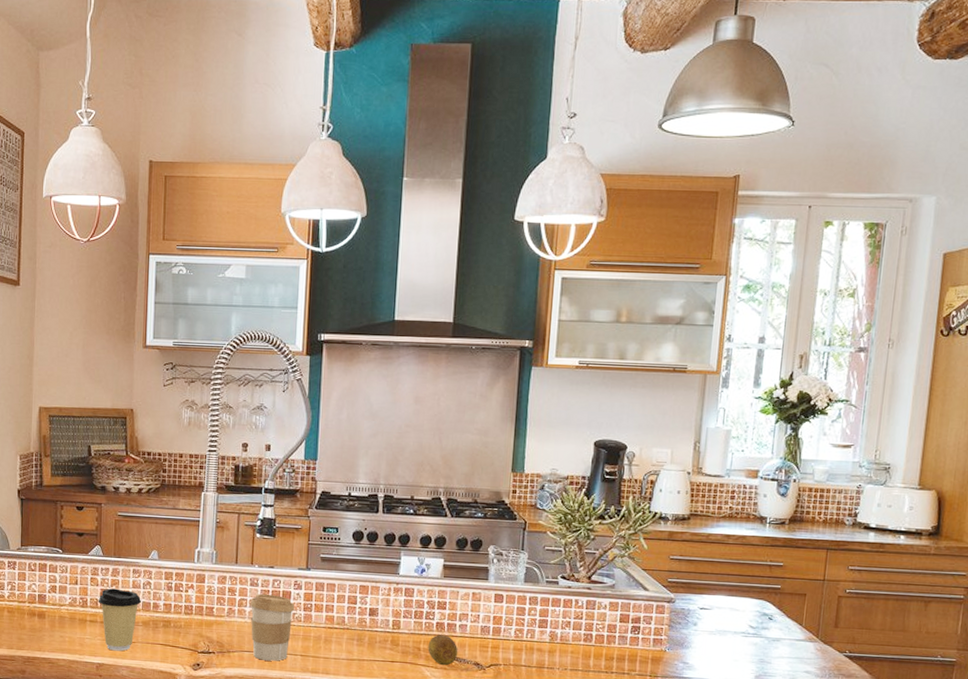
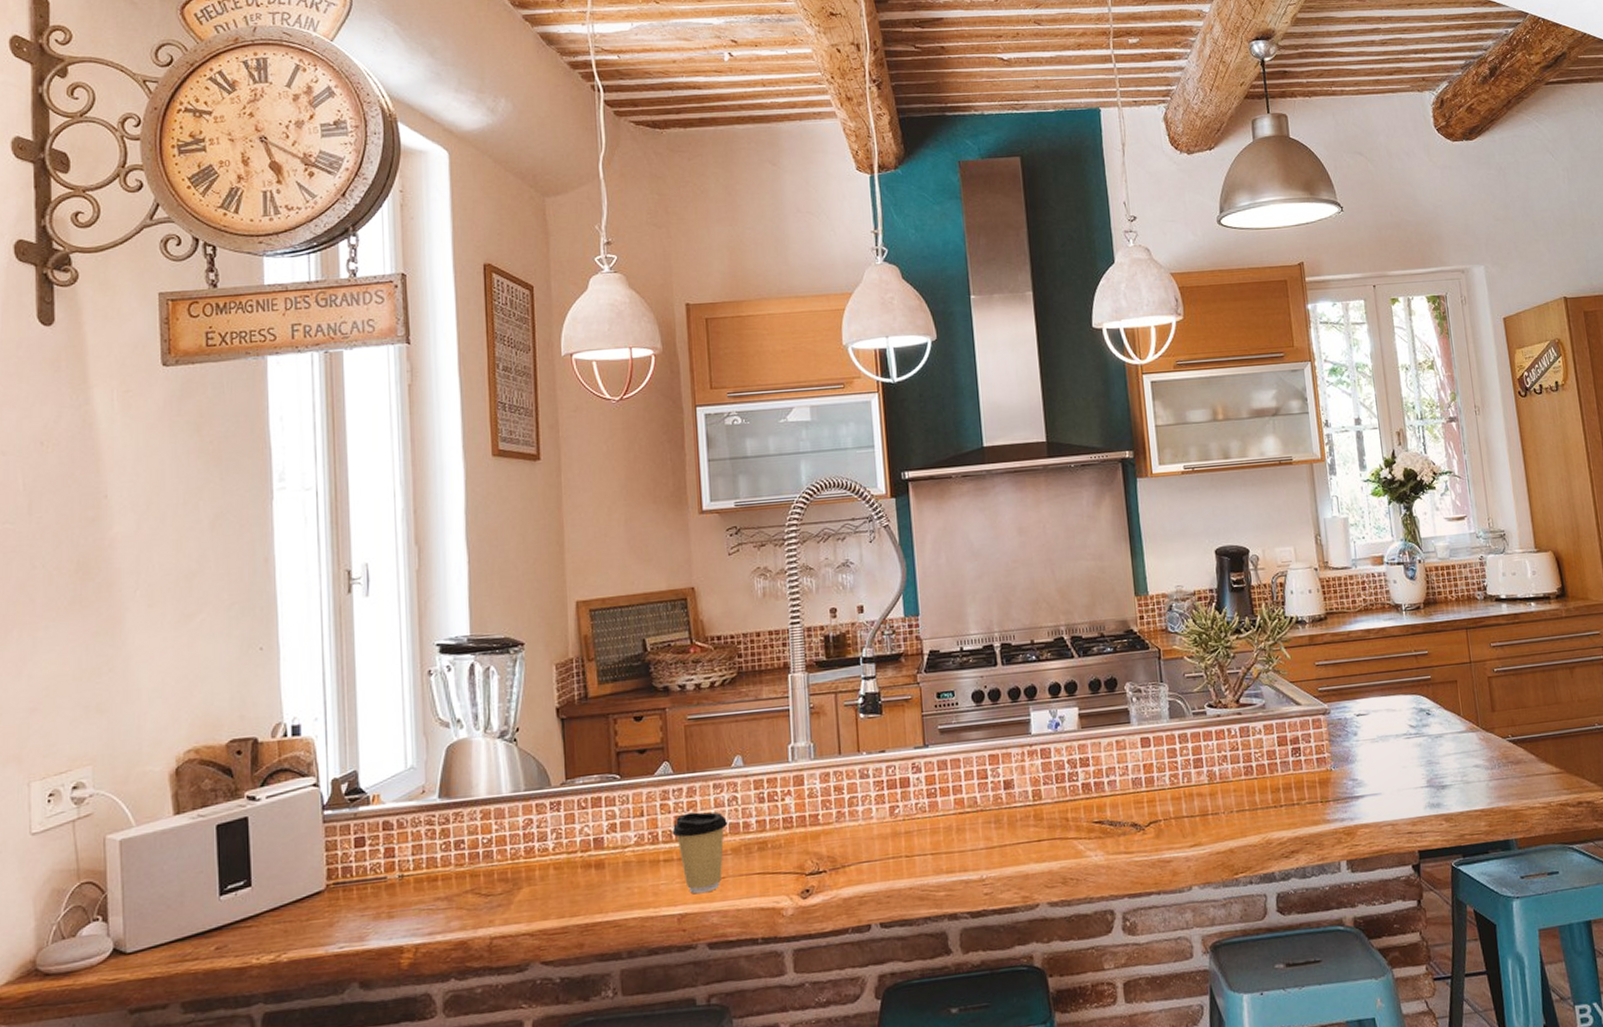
coffee cup: present [250,593,295,661] -> none [862,784,917,870]
fruit: present [428,634,458,666] -> none [1076,796,1112,835]

